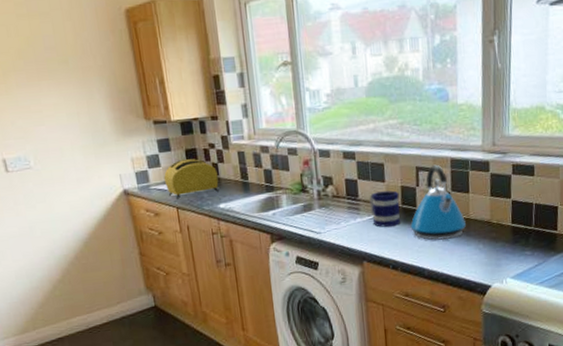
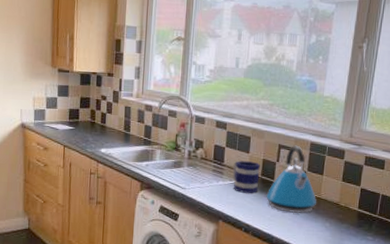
toaster: present [164,158,219,199] -> none [58,105,105,139]

